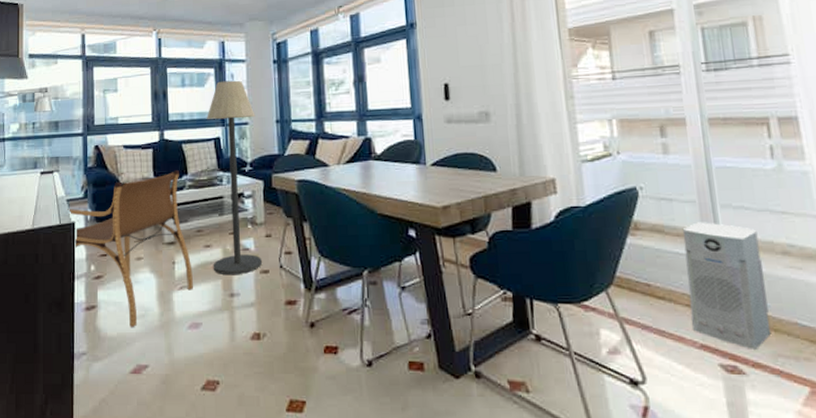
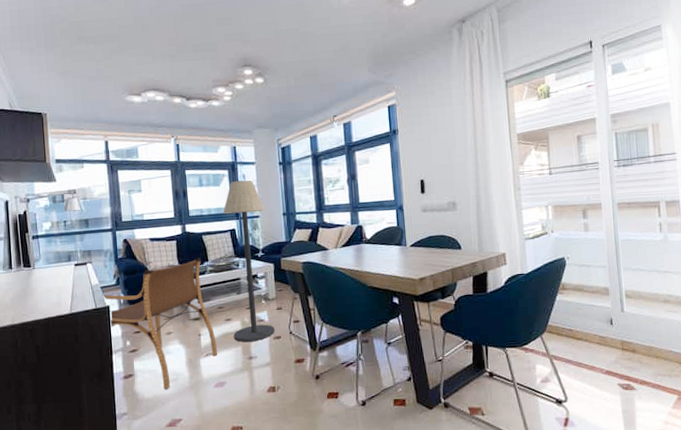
air purifier: present [682,222,772,349] -> none [596,281,654,372]

